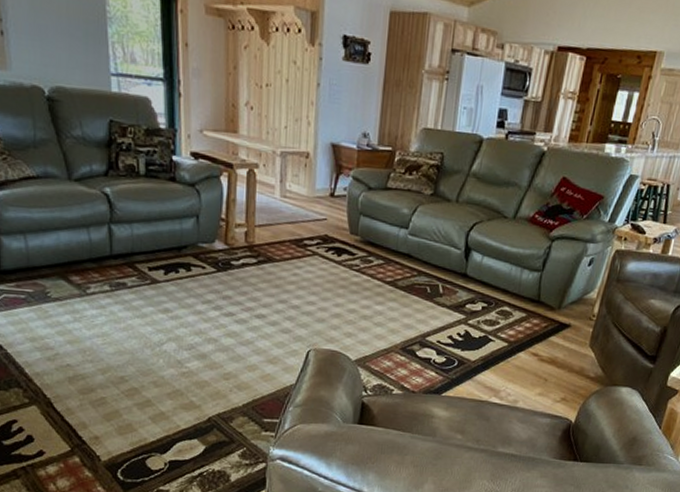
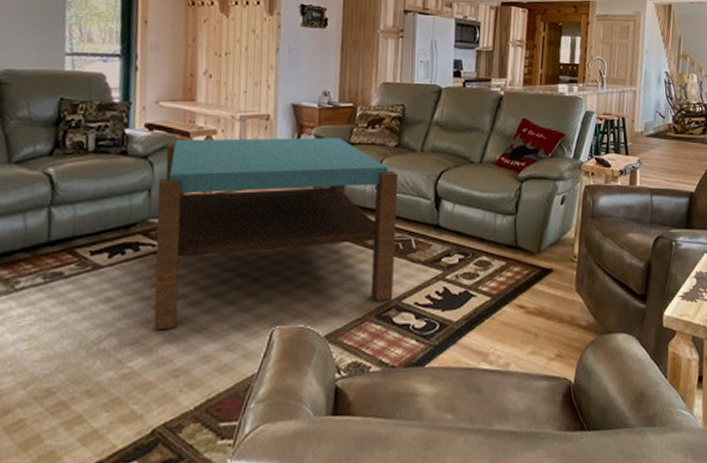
coffee table: none [205,169,432,341] -> present [153,137,398,331]

